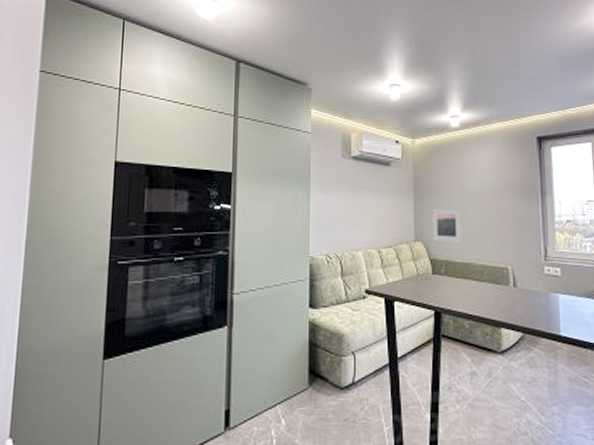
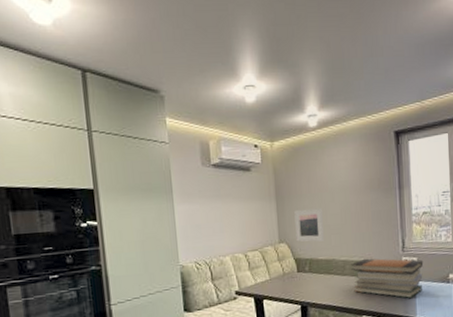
book stack: none [490,265,568,313] -> present [351,258,424,299]

